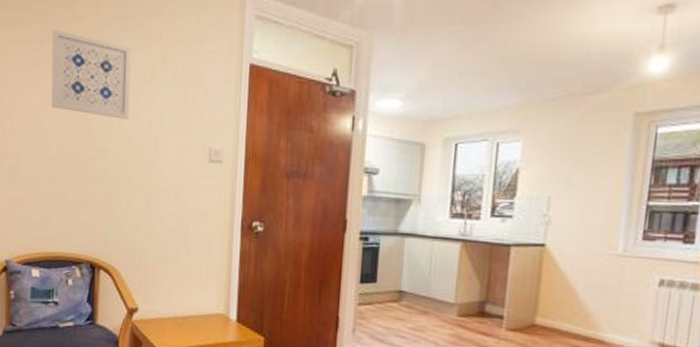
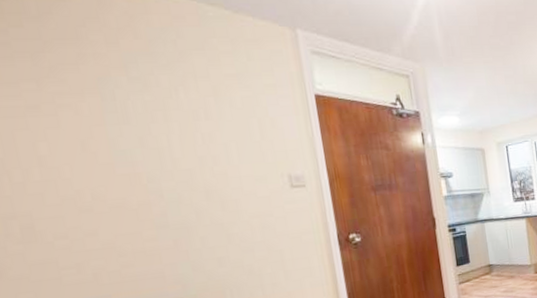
wall art: present [51,29,131,119] -> none [53,67,186,158]

